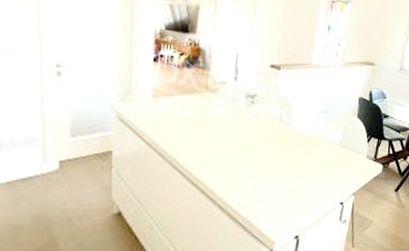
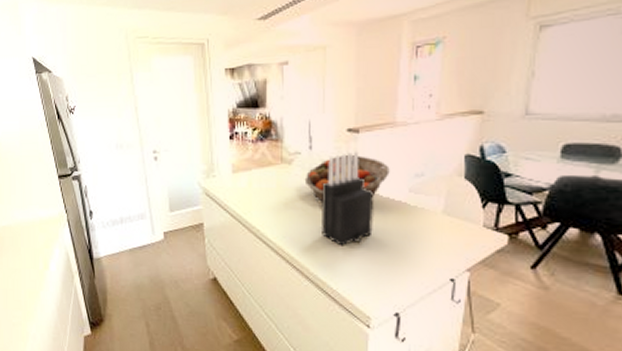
fruit basket: none [227,89,303,133] -> present [304,155,390,202]
knife block: none [237,86,288,175] -> present [320,151,374,246]

